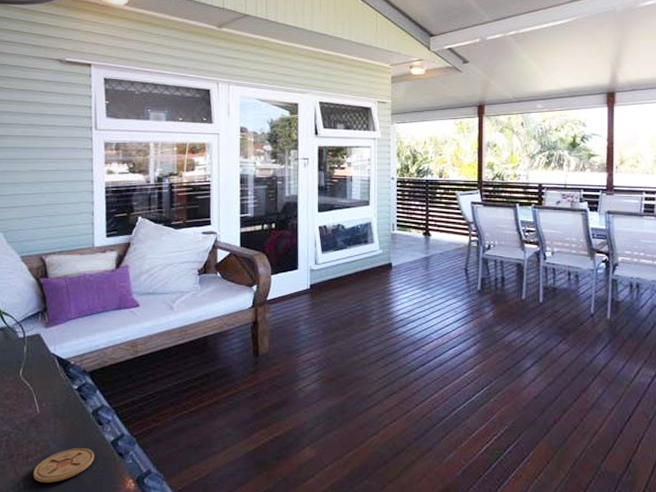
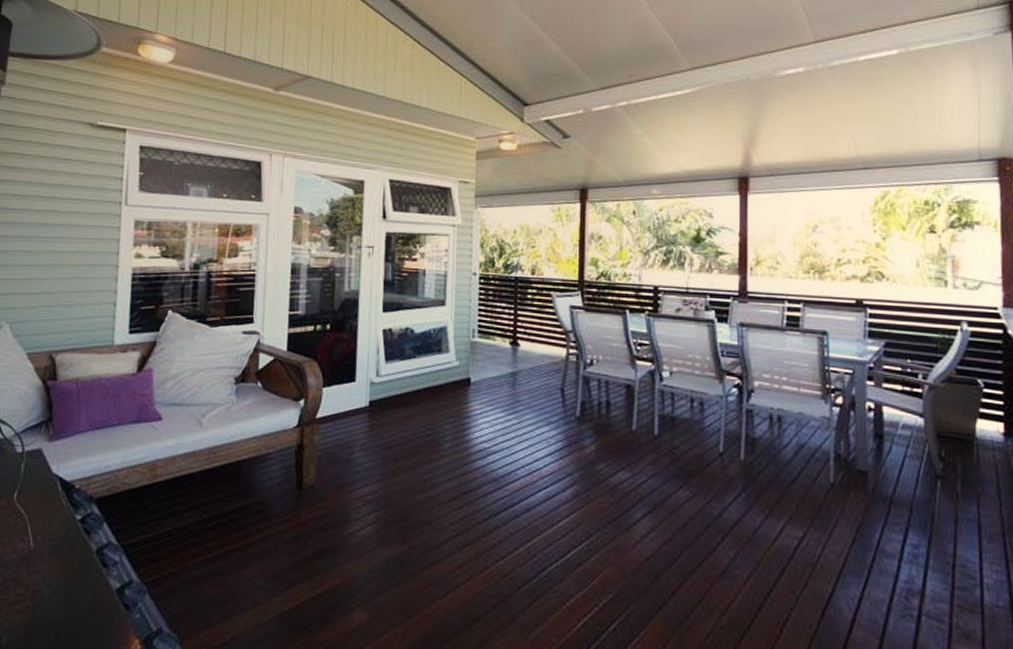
coaster: present [33,448,95,483] -> none [19,595,96,639]

